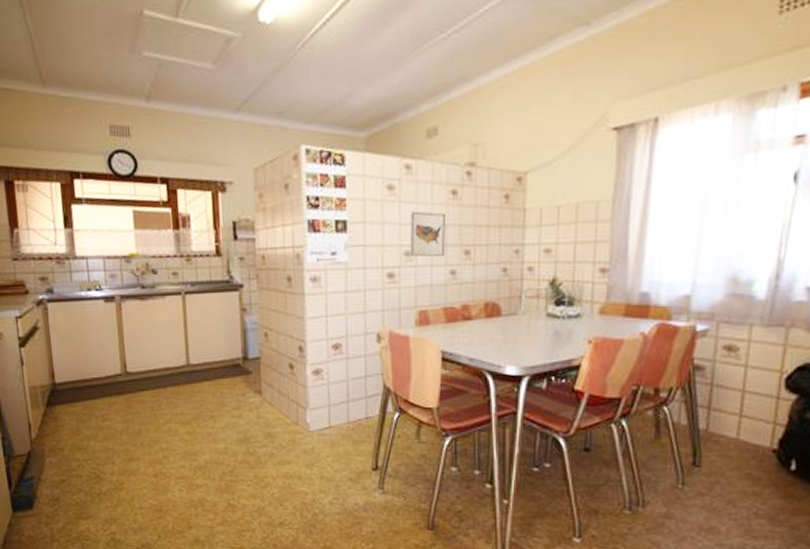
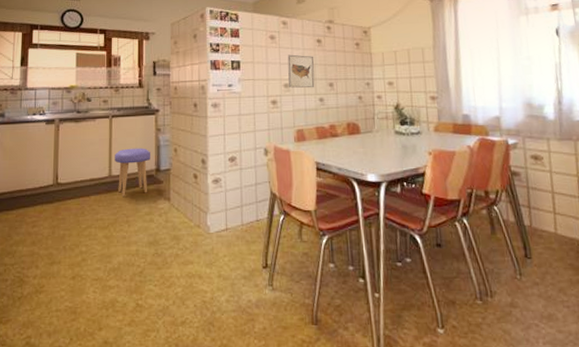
stool: none [192,331,236,388] -> present [115,148,150,196]

